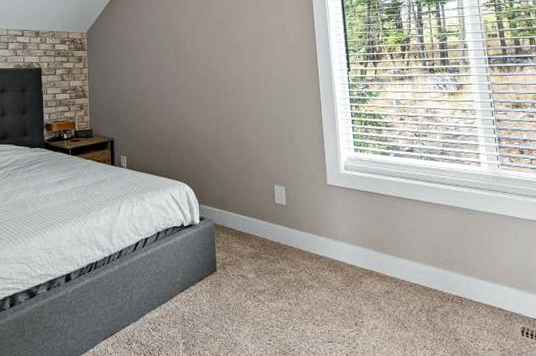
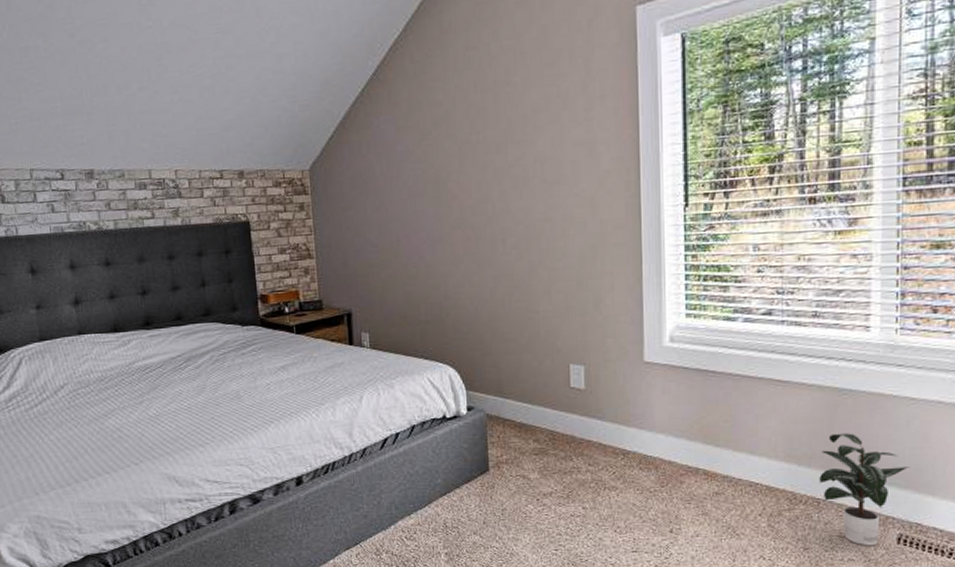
potted plant: none [459,244,523,338] -> present [819,433,910,546]

